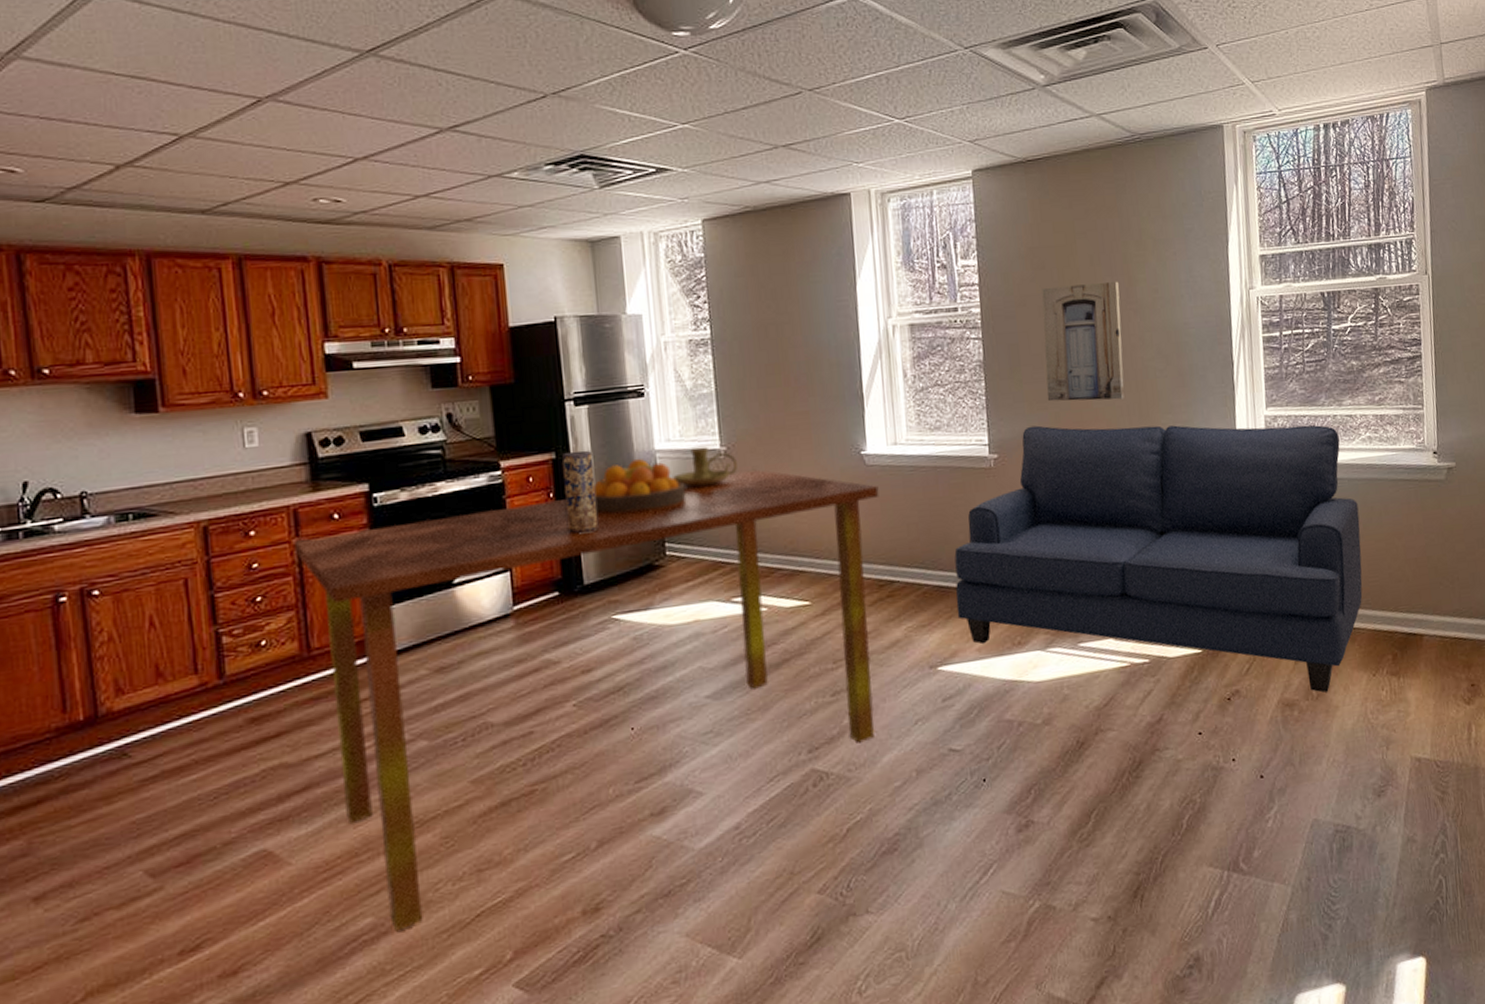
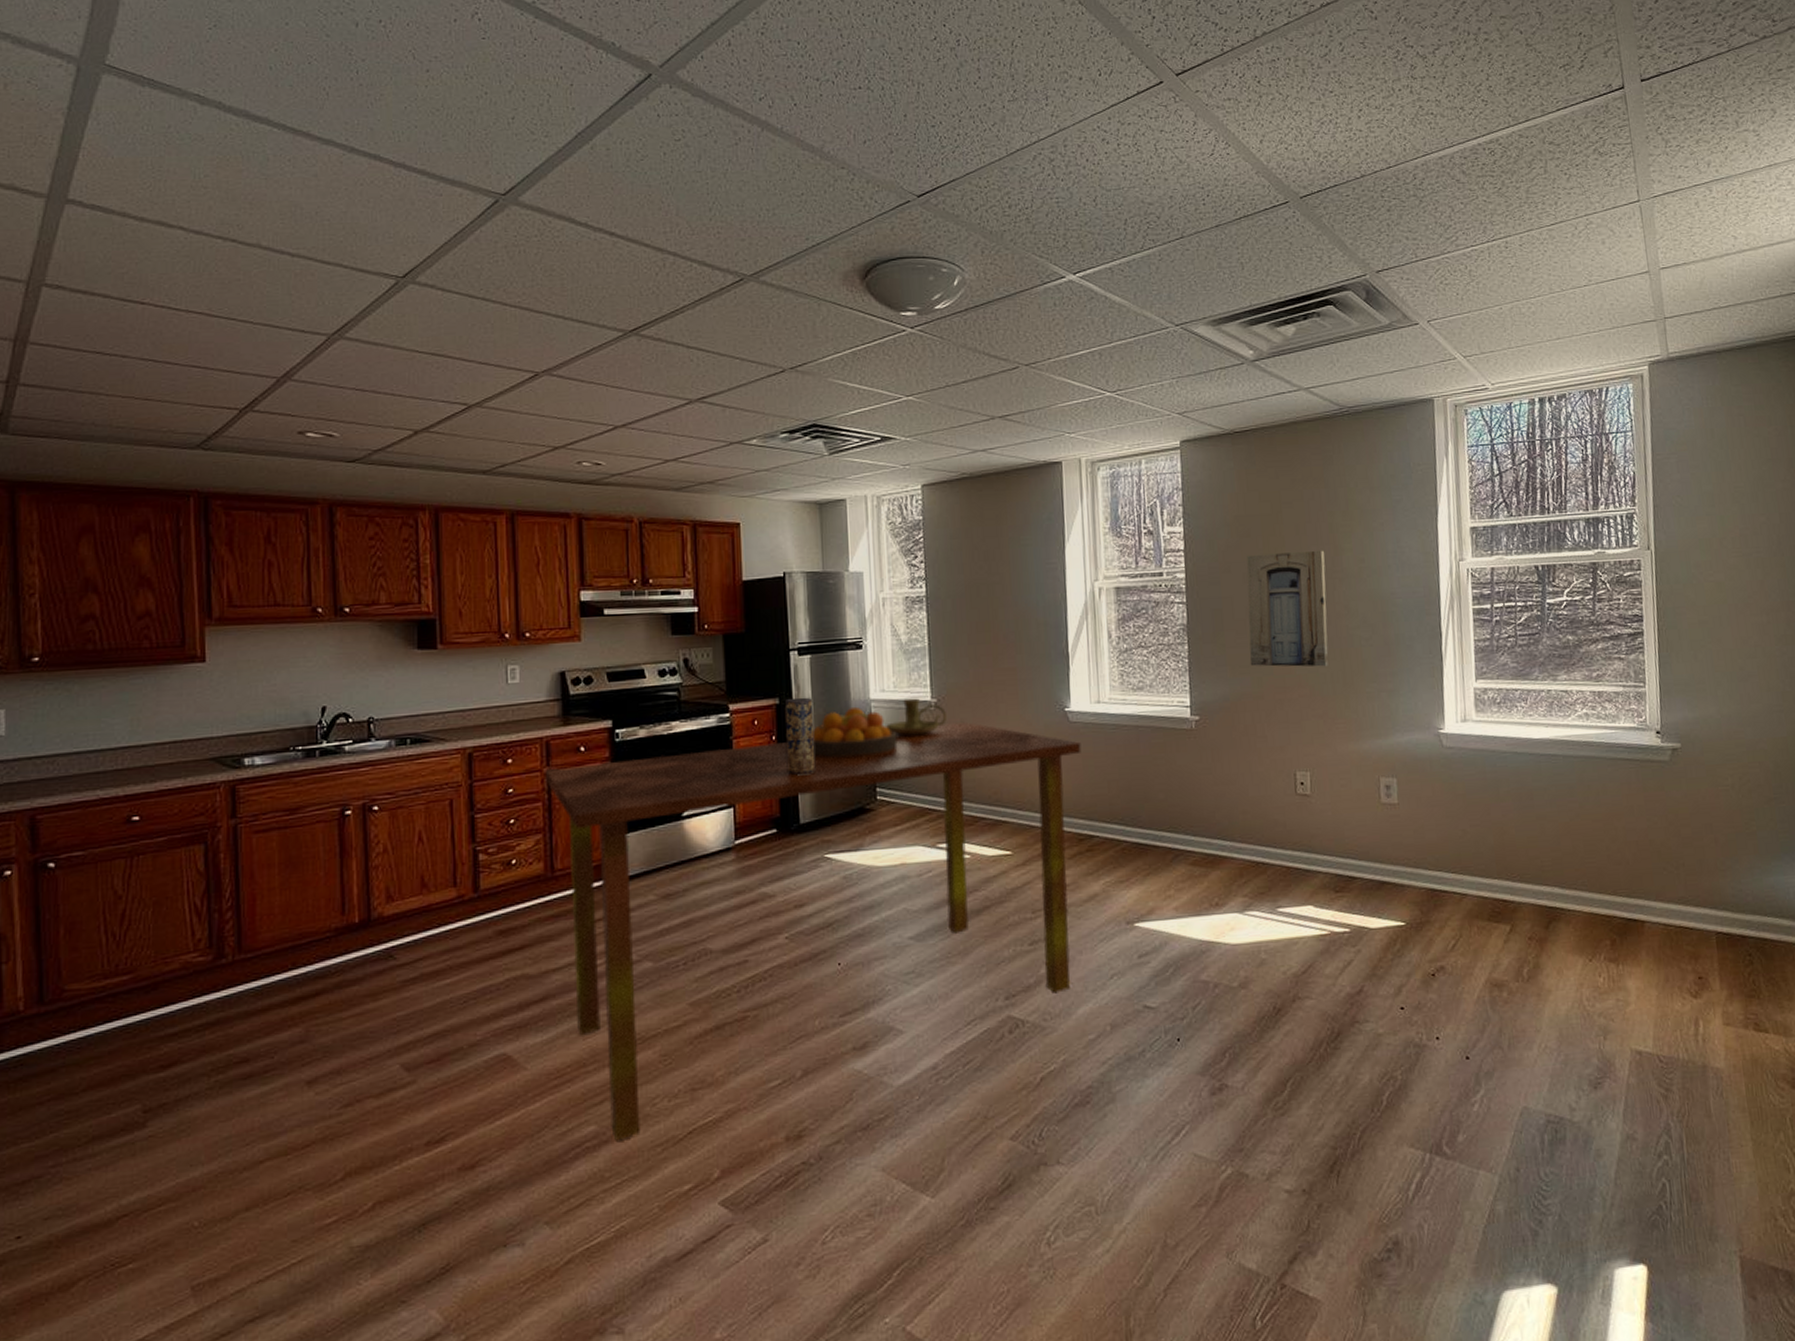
sofa: present [954,425,1363,693] -> none [1154,689,1578,975]

